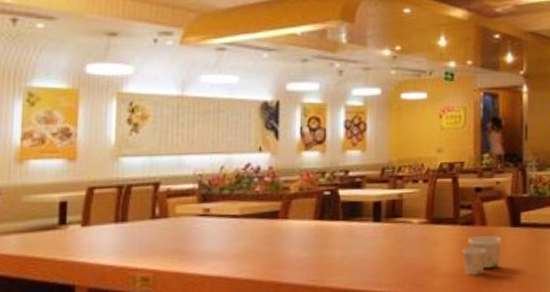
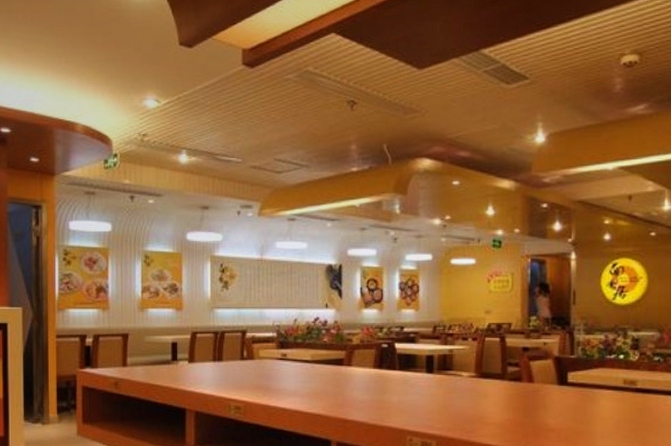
paper cup: present [462,235,502,276] -> none [510,392,549,426]

